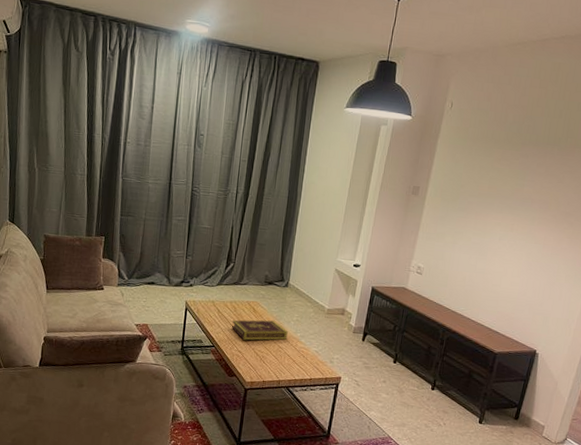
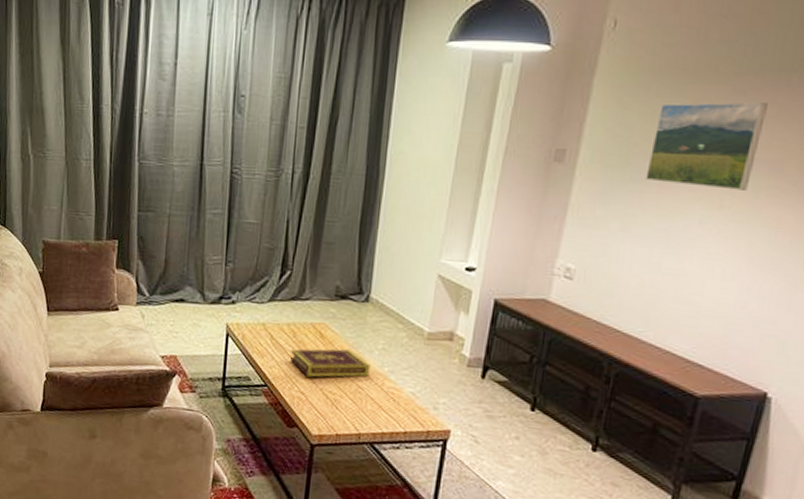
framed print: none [468,160,540,220] -> present [645,102,768,190]

